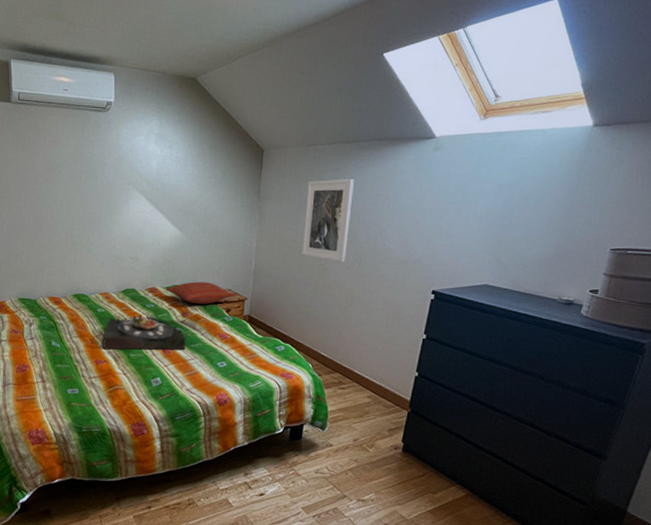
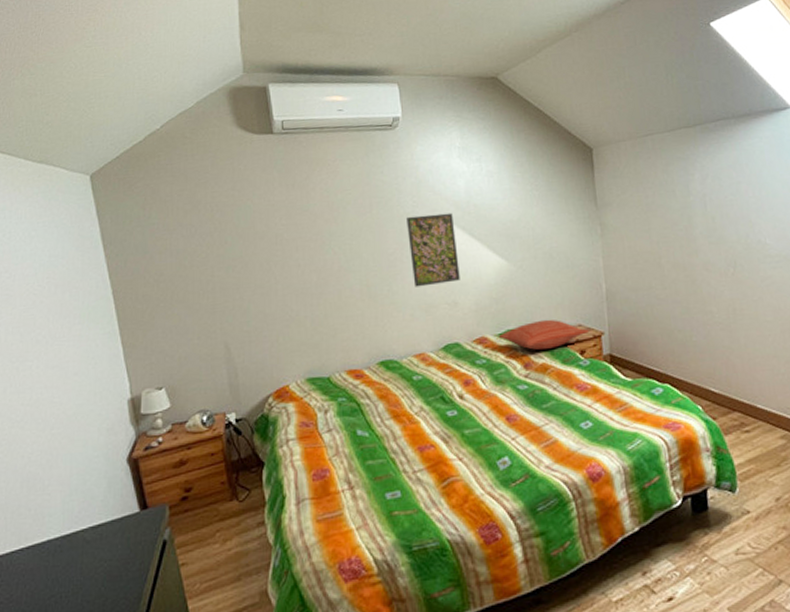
serving tray: present [103,314,186,350] -> none [425,373,535,430]
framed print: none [107,185,144,242] -> present [407,212,460,287]
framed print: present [302,178,354,262] -> none [652,167,716,270]

